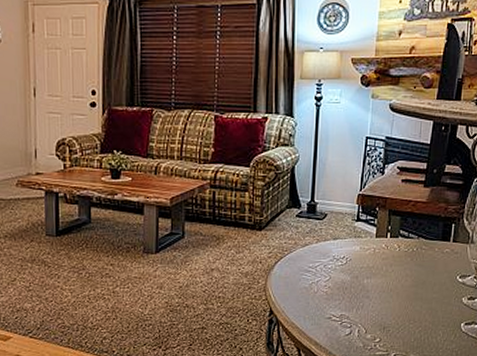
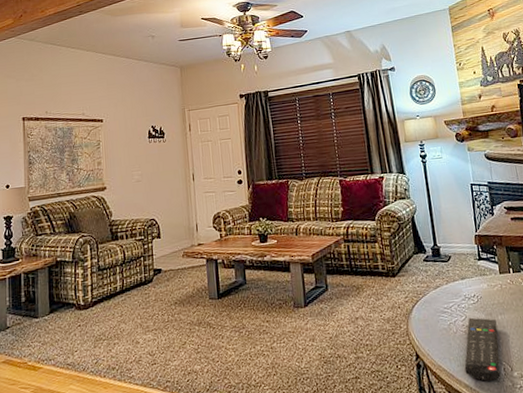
remote control: none [318,279,361,341] -> present [464,317,501,382]

